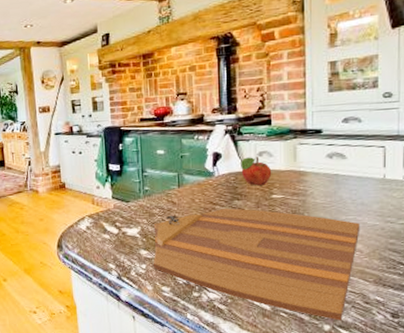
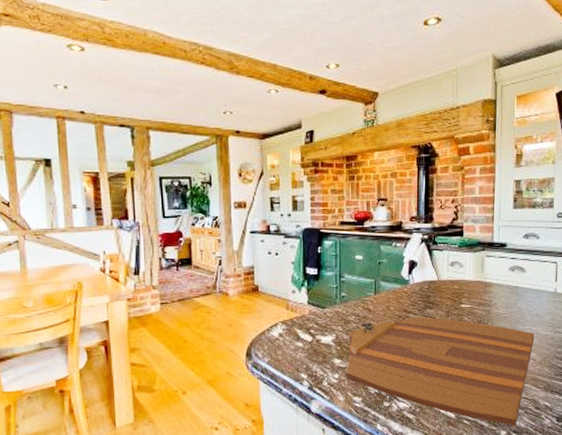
fruit: present [241,157,272,186] -> none [434,266,462,295]

